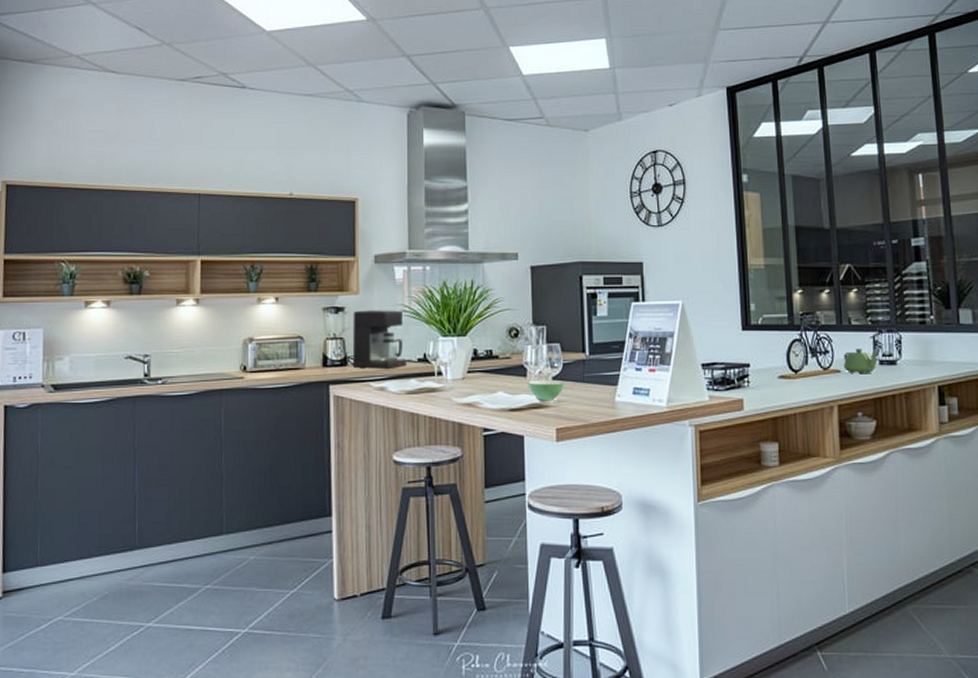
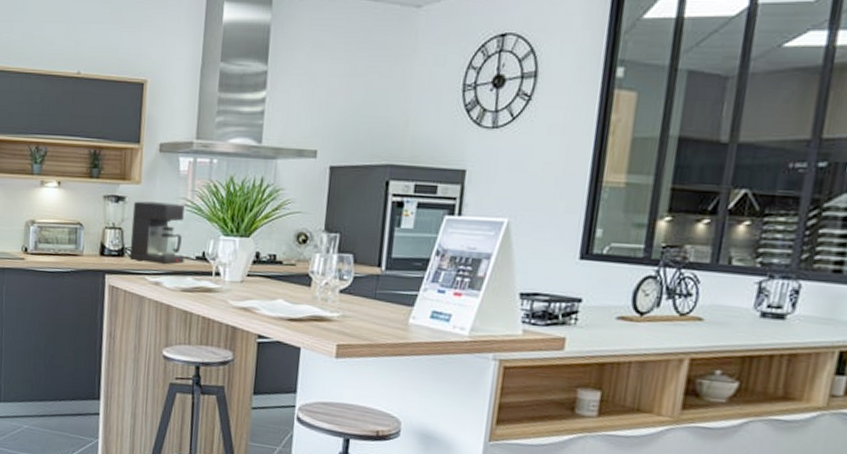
bowl: present [527,380,564,404] -> none [311,291,352,318]
teapot: present [843,349,878,374] -> none [708,295,763,326]

